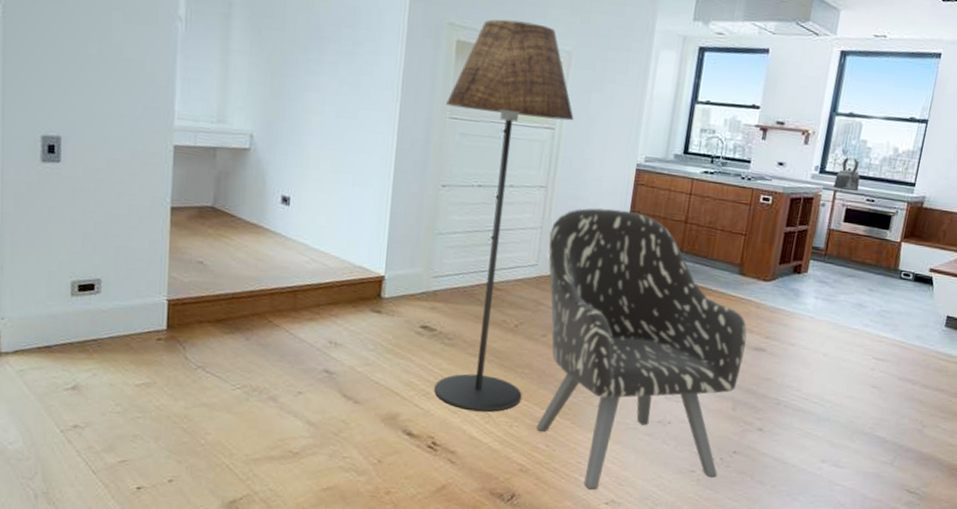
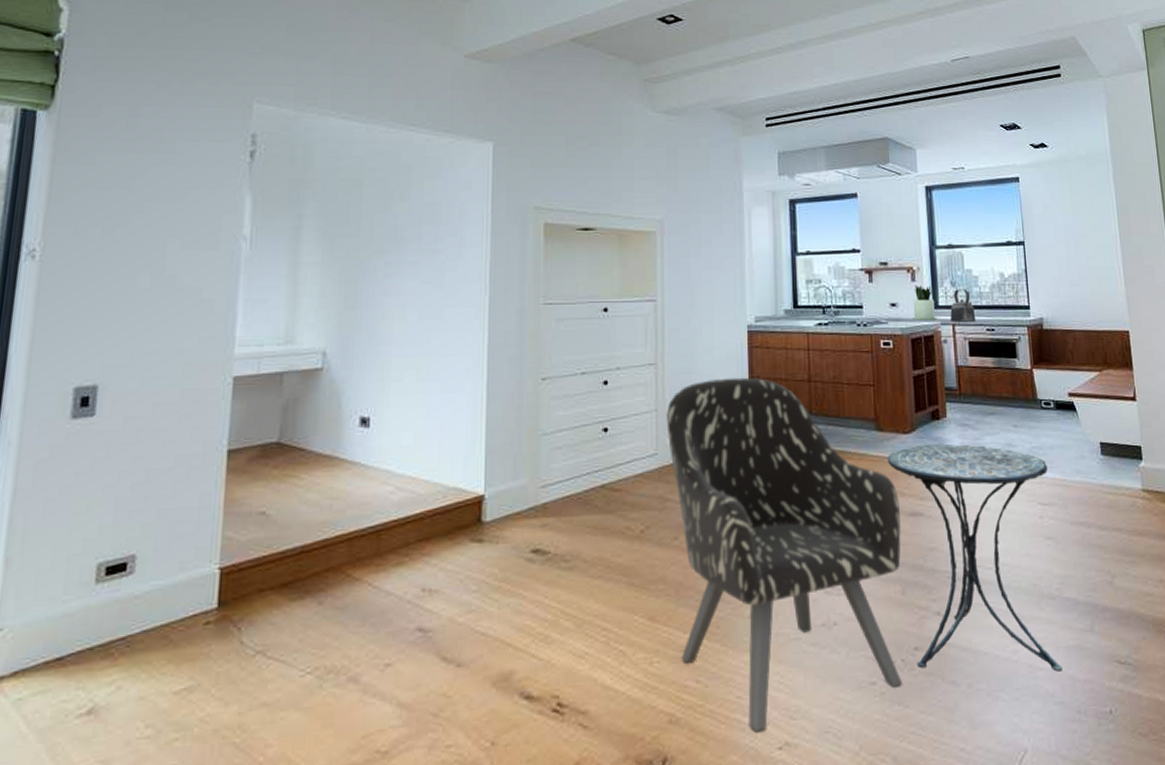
floor lamp: present [434,19,574,412] -> none [539,197,675,651]
side table: none [732,292,891,489] -> present [887,444,1063,672]
planter: none [797,148,824,185] -> present [913,285,938,321]

